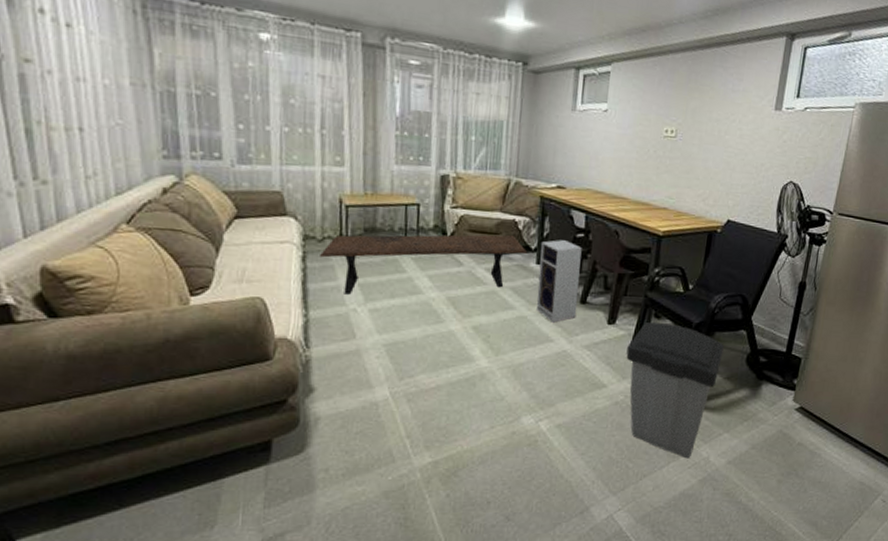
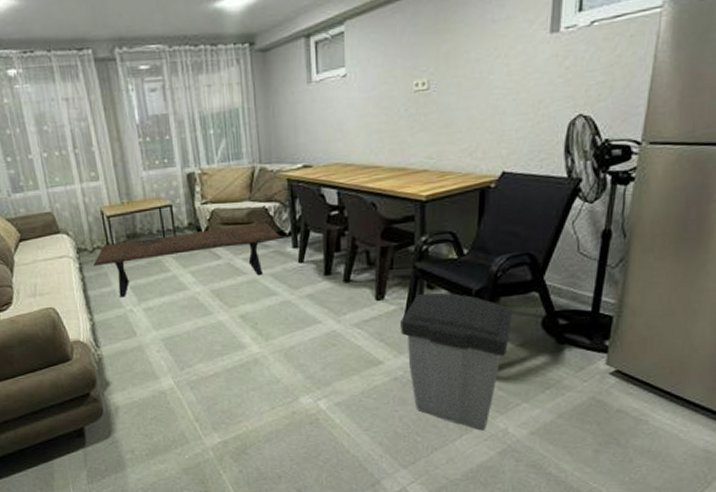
speaker: present [536,240,582,323] -> none [294,220,342,304]

